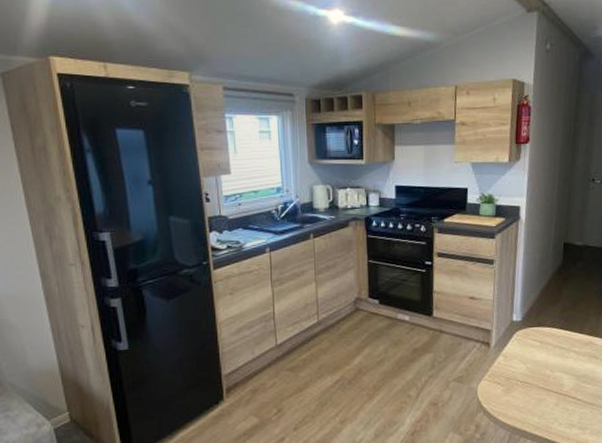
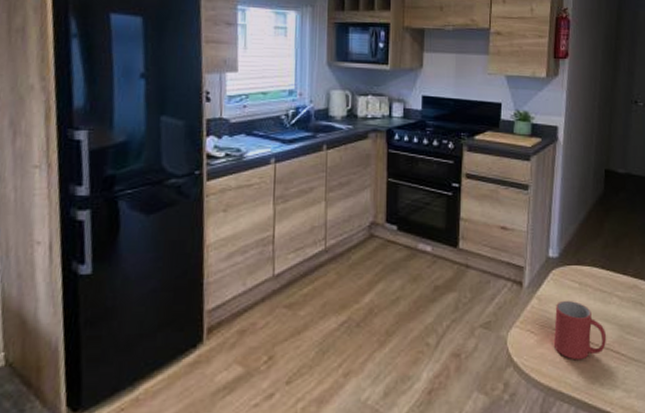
mug: none [517,356,564,405] -> present [553,300,606,360]

